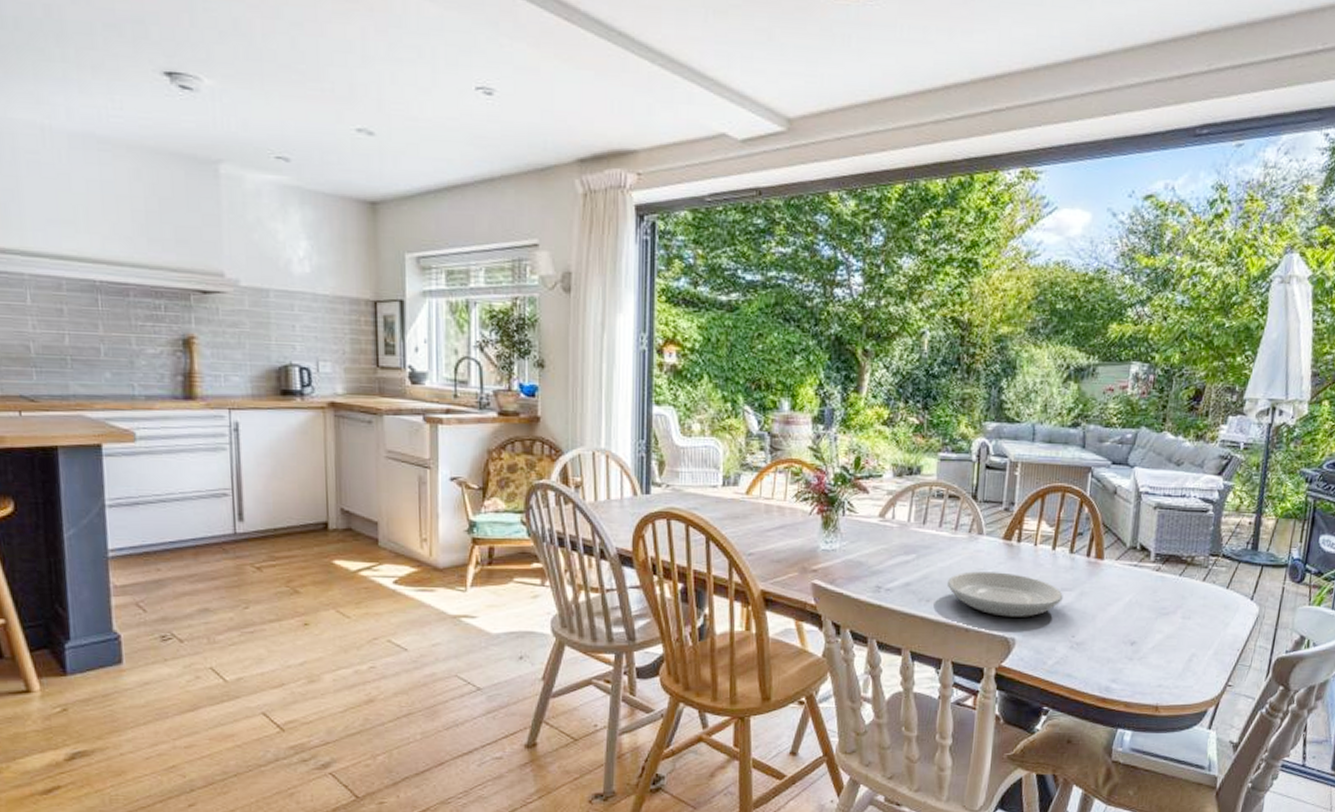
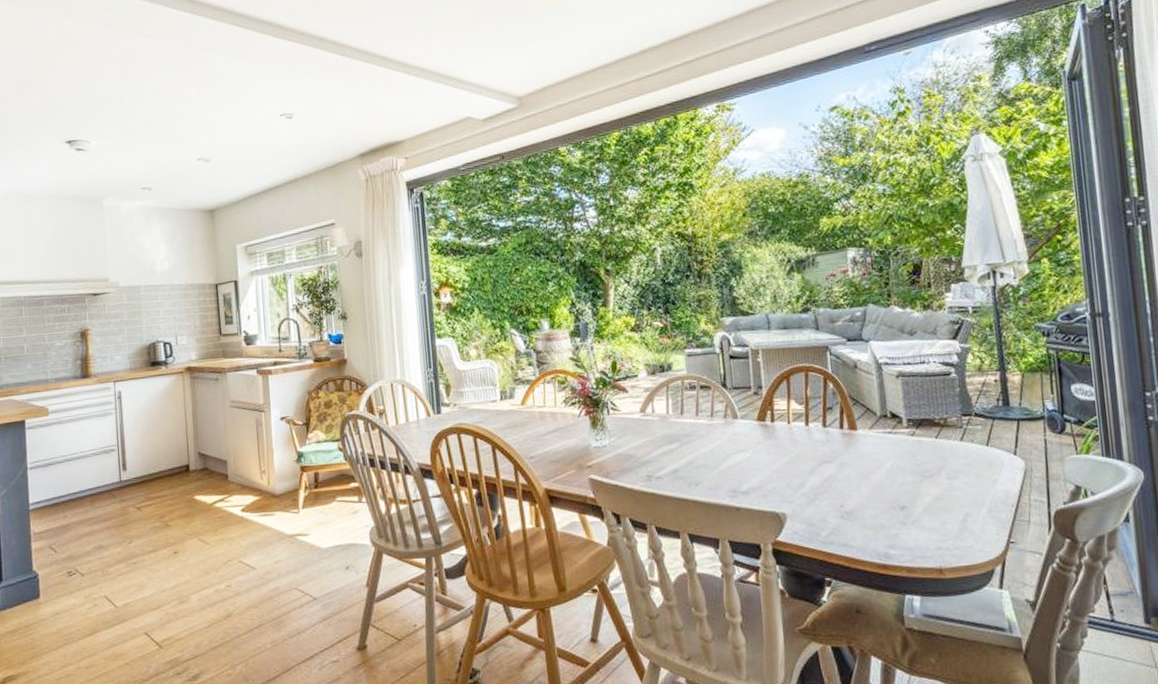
plate: present [946,571,1063,617] -> none [711,451,825,494]

